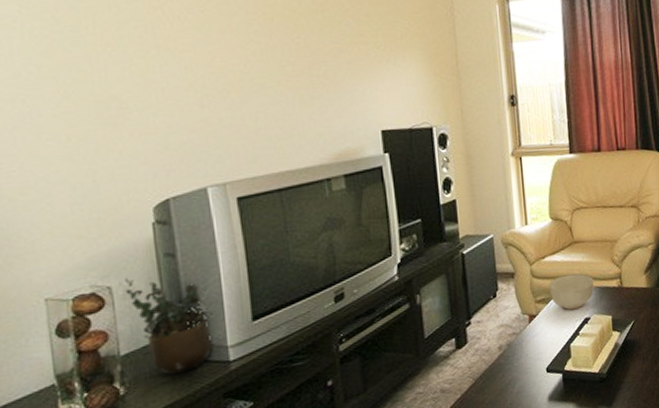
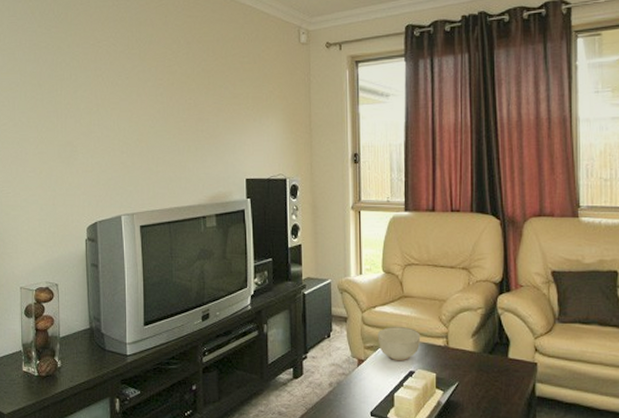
potted plant: present [125,278,214,376] -> none [66,279,119,359]

